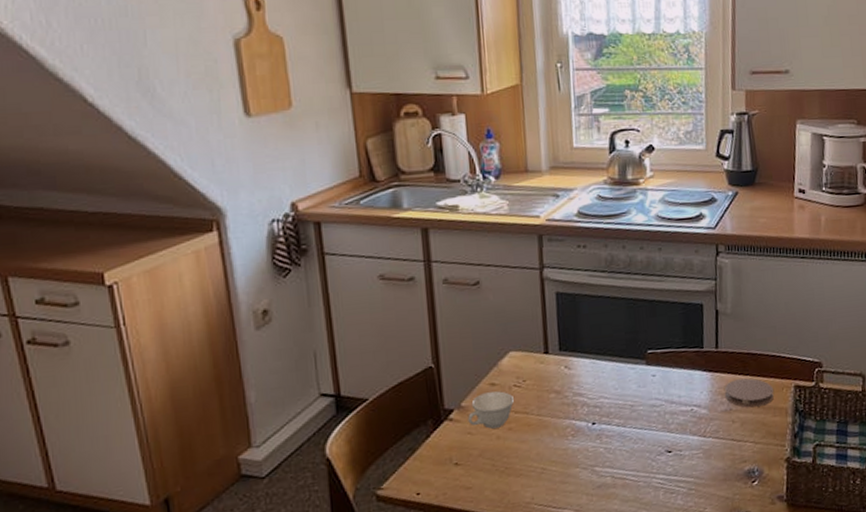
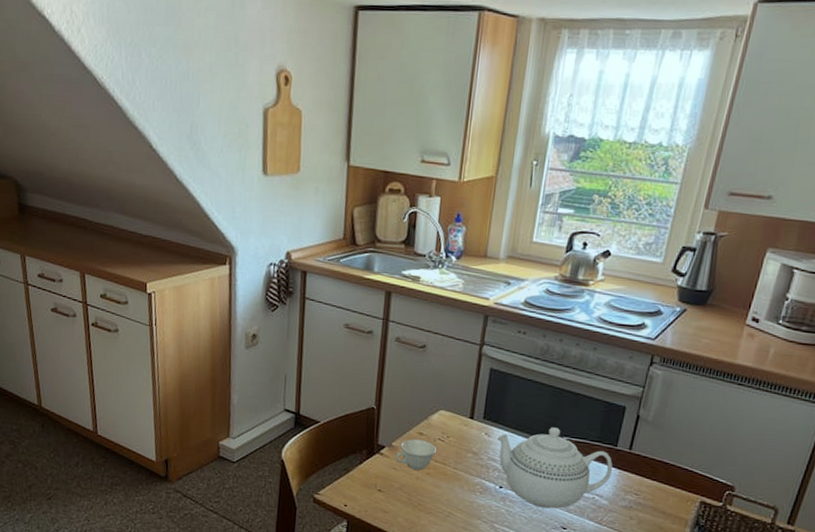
teapot: none [579,342,705,436] -> present [497,427,613,509]
coaster: present [724,378,774,408] -> none [627,481,678,512]

